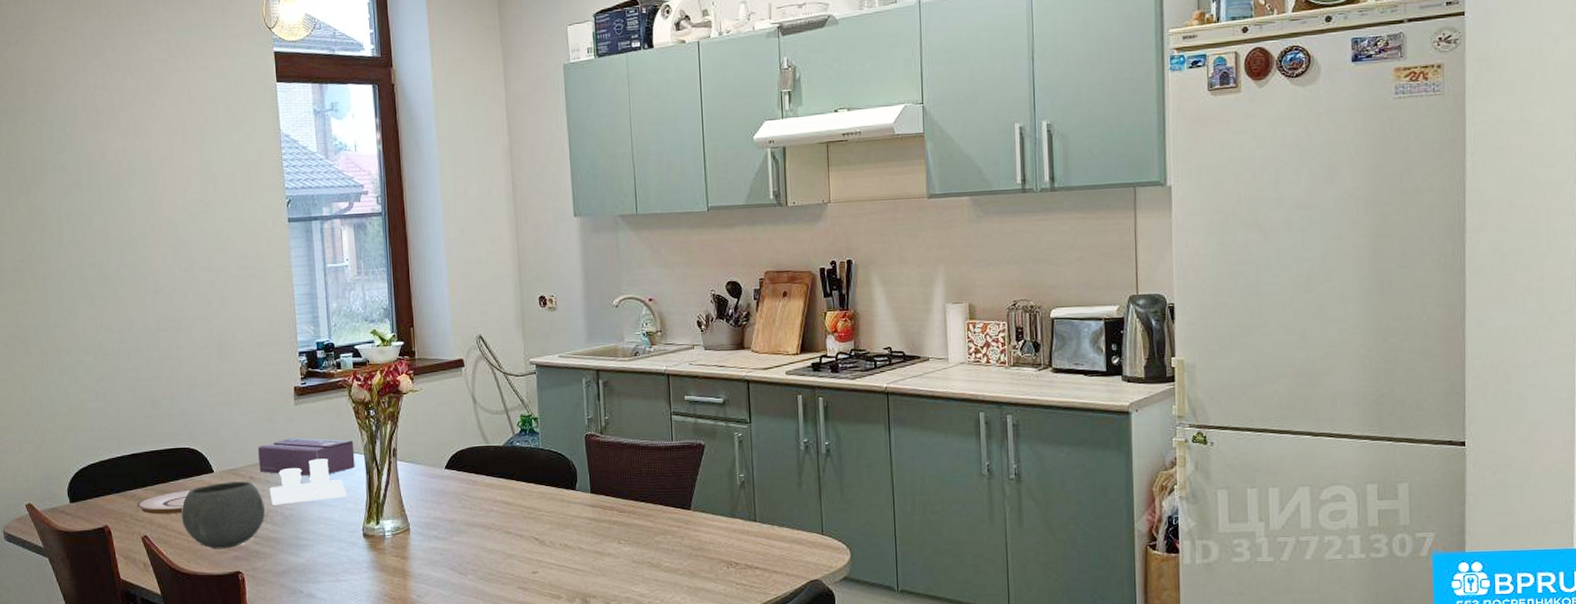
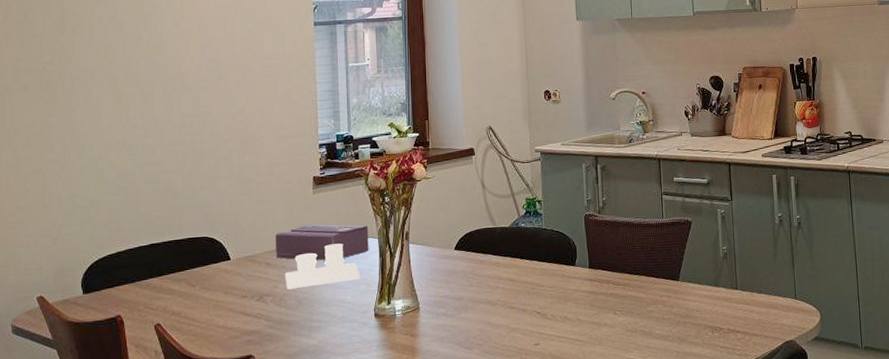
plate: present [136,489,192,515] -> none [151,277,208,303]
bowl: present [181,481,265,550] -> none [195,267,279,335]

